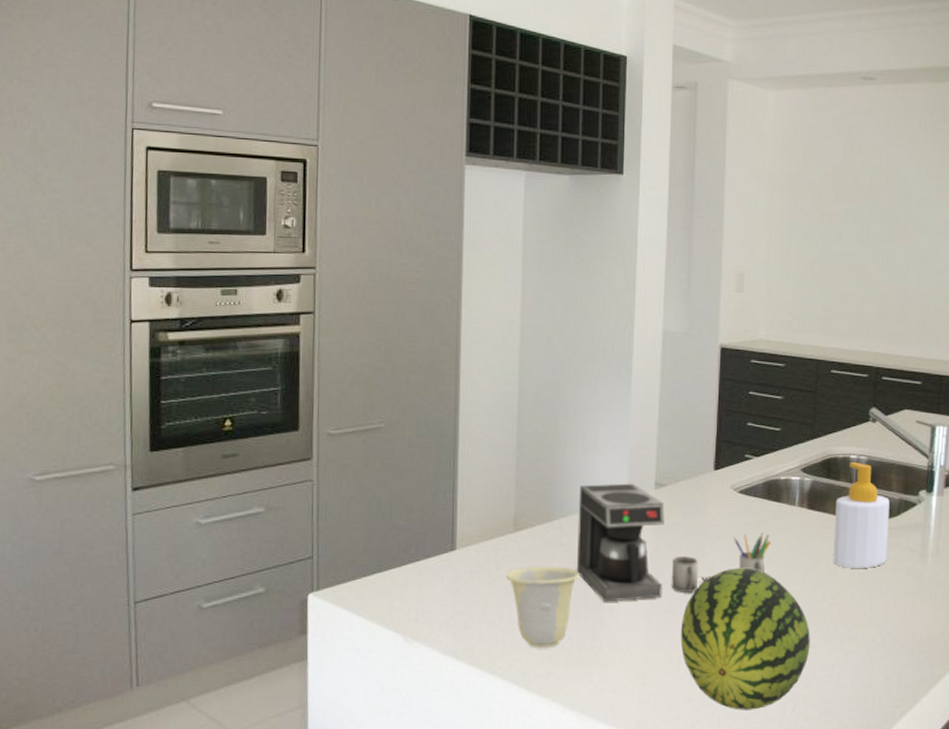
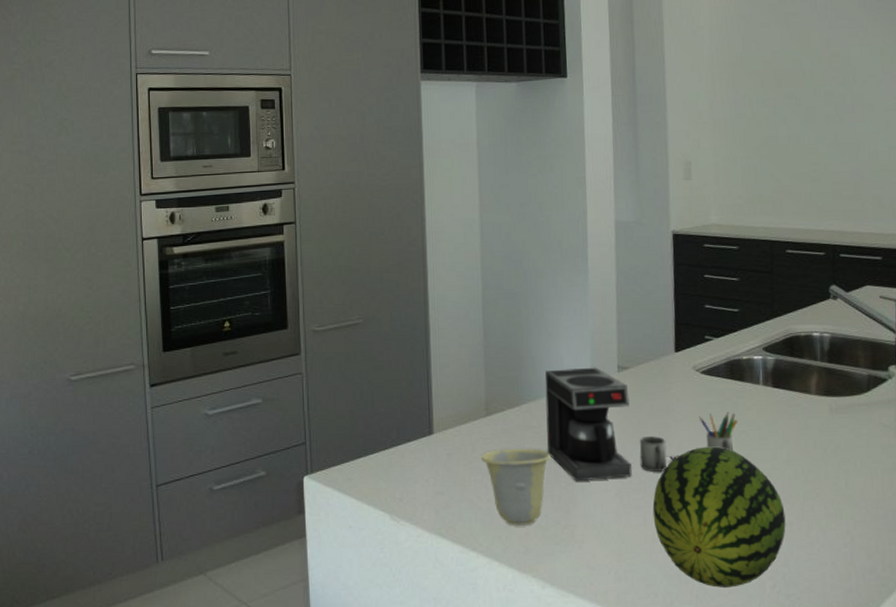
soap bottle: present [833,461,890,568] -> none [801,339,860,445]

